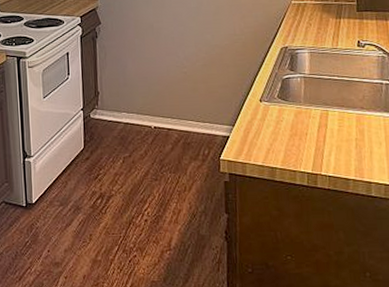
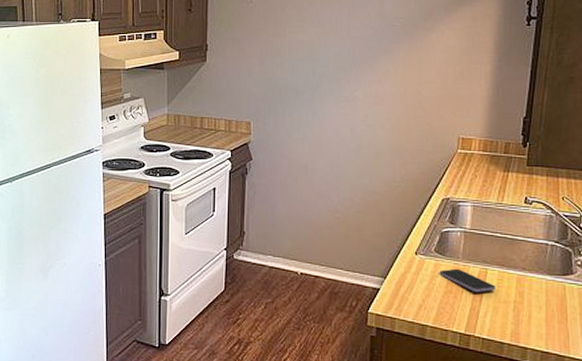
smartphone: none [283,112,337,134] -> present [439,268,495,293]

